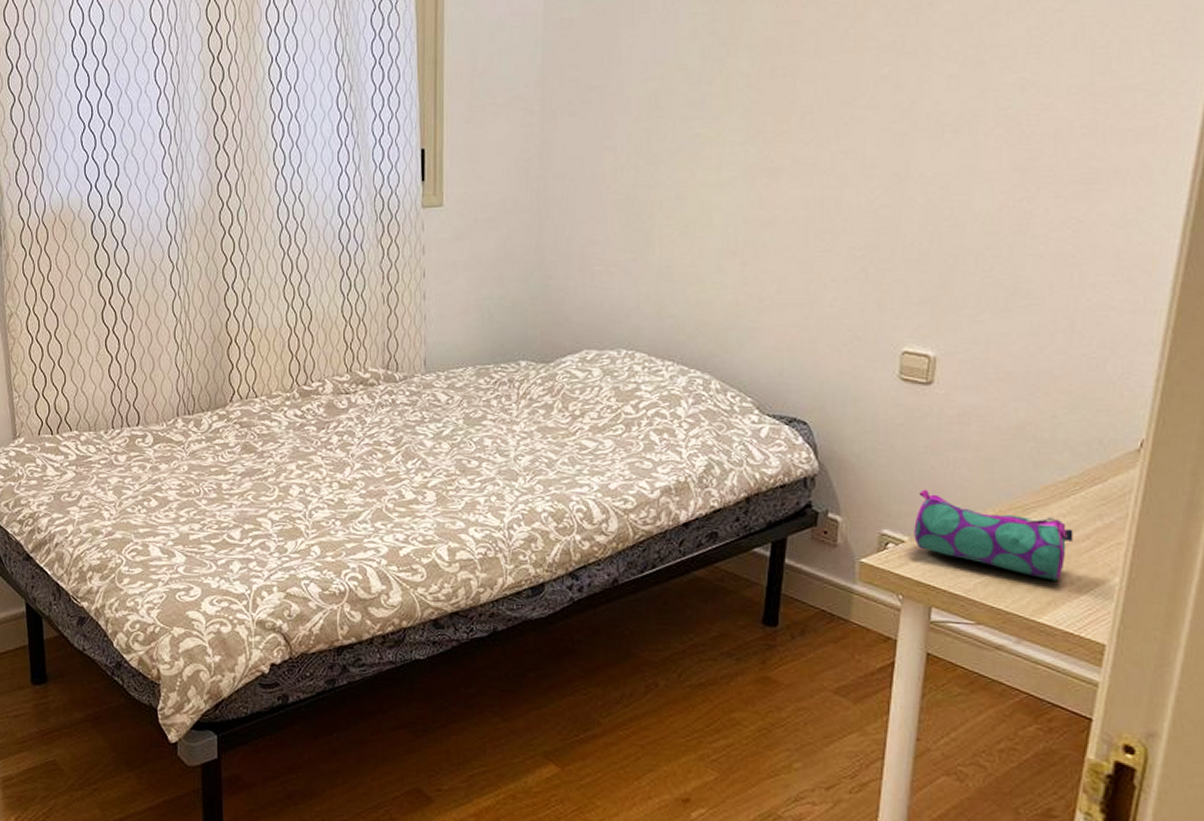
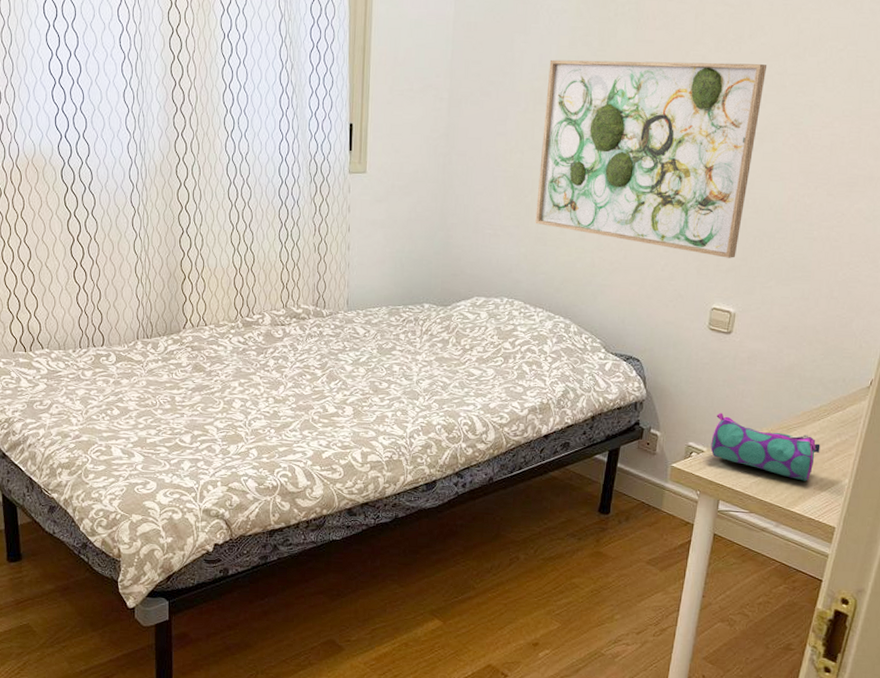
wall art: none [657,36,957,286] -> present [535,59,767,258]

